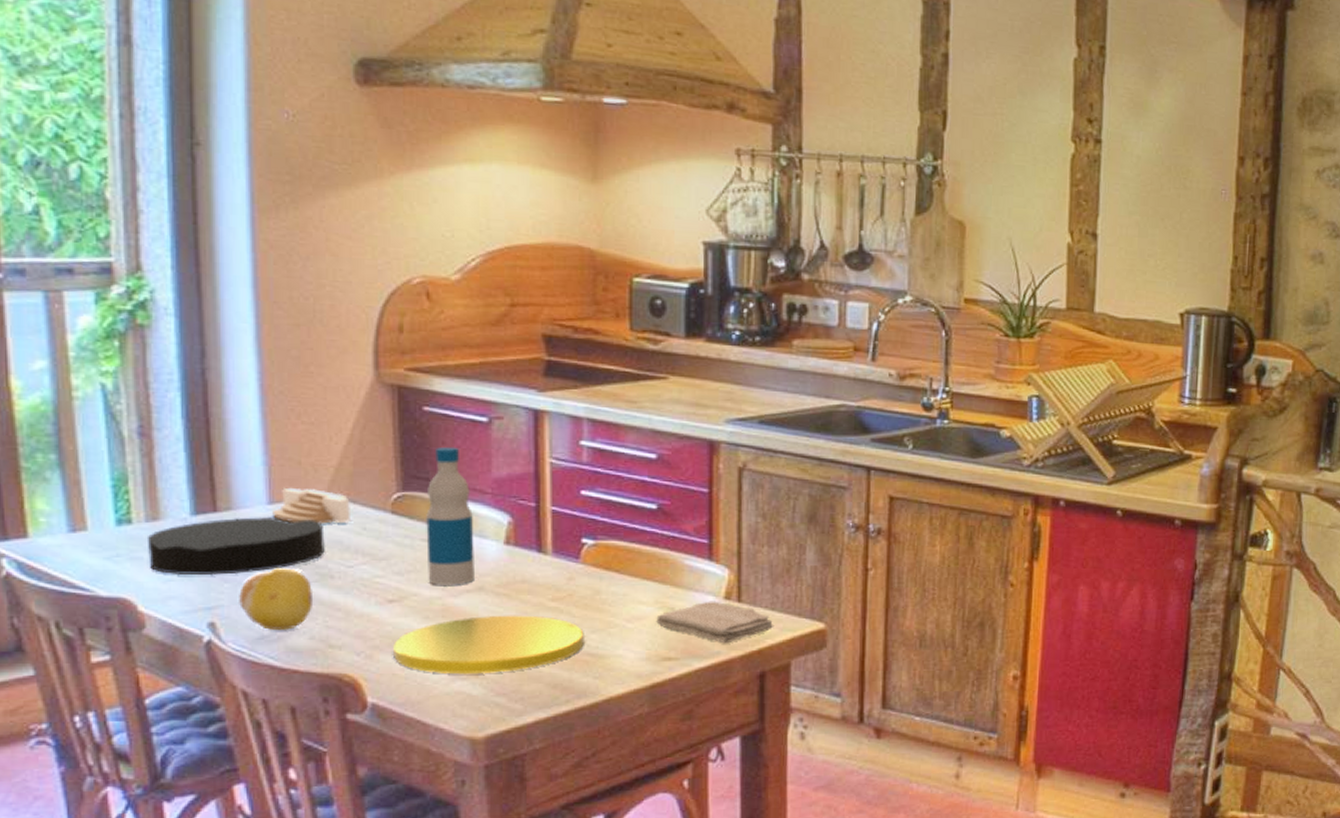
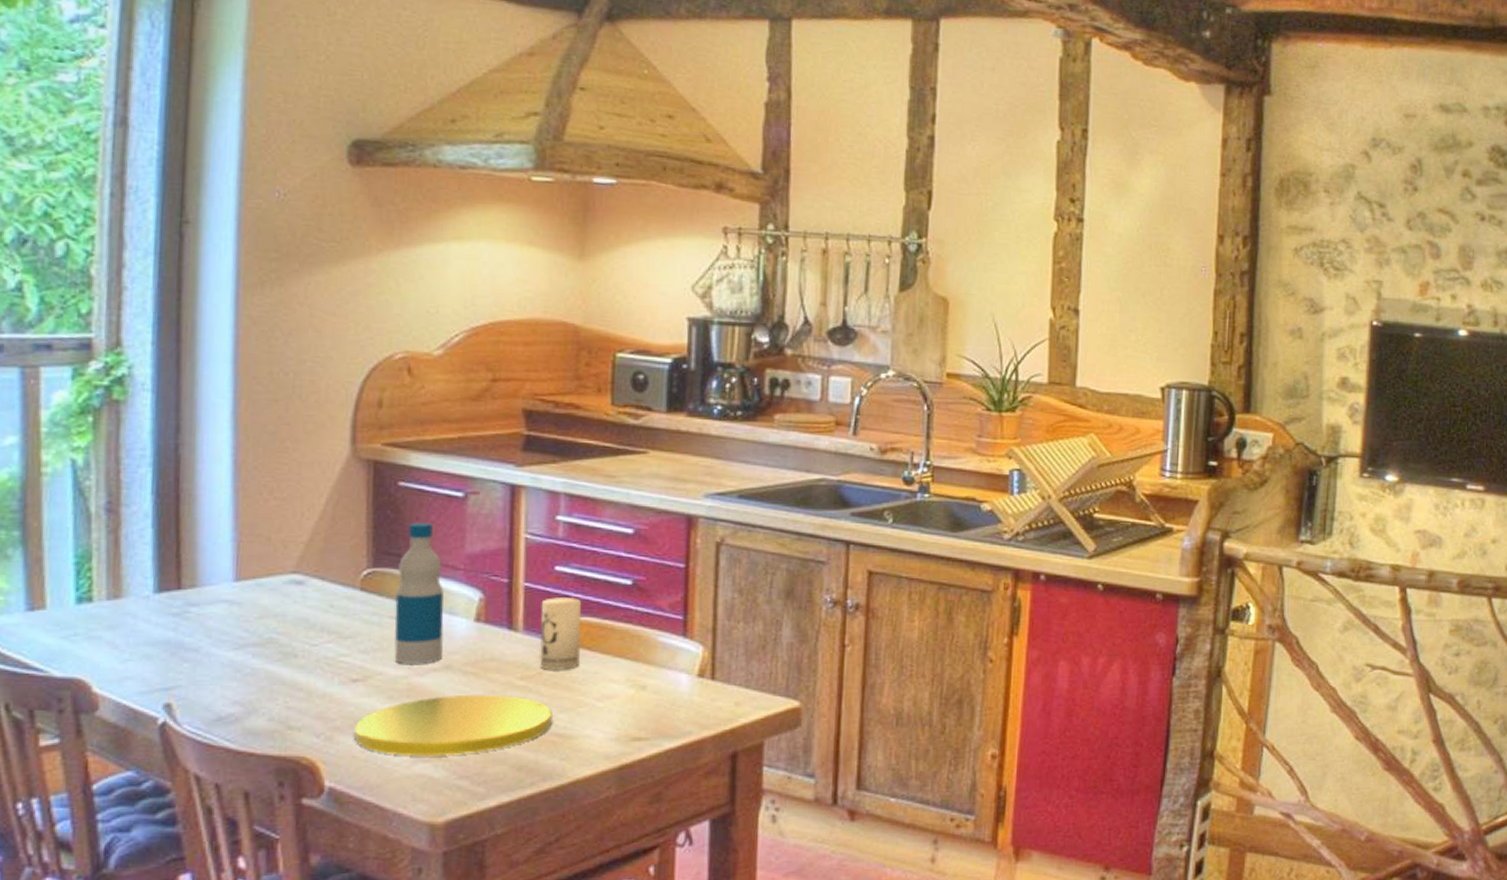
plate: present [146,517,325,576] -> none [106,594,291,656]
fruit: present [239,568,314,630] -> none [198,647,275,711]
architectural model: present [272,487,352,524] -> none [238,564,320,601]
candle: none [568,521,610,593] -> present [539,597,582,671]
washcloth: present [656,601,774,644] -> none [627,679,748,723]

